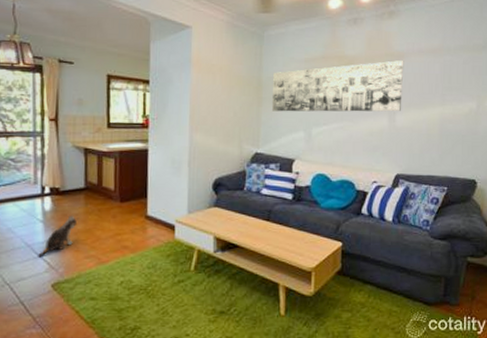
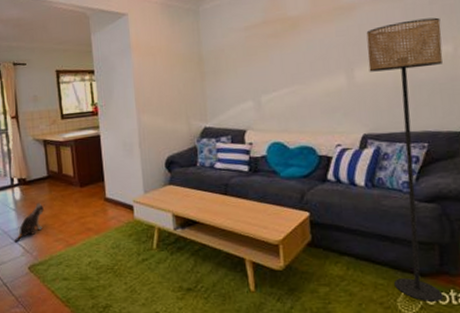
wall art: present [272,60,404,112] -> none [213,12,360,84]
floor lamp: none [406,75,470,327] -> present [366,17,444,301]

